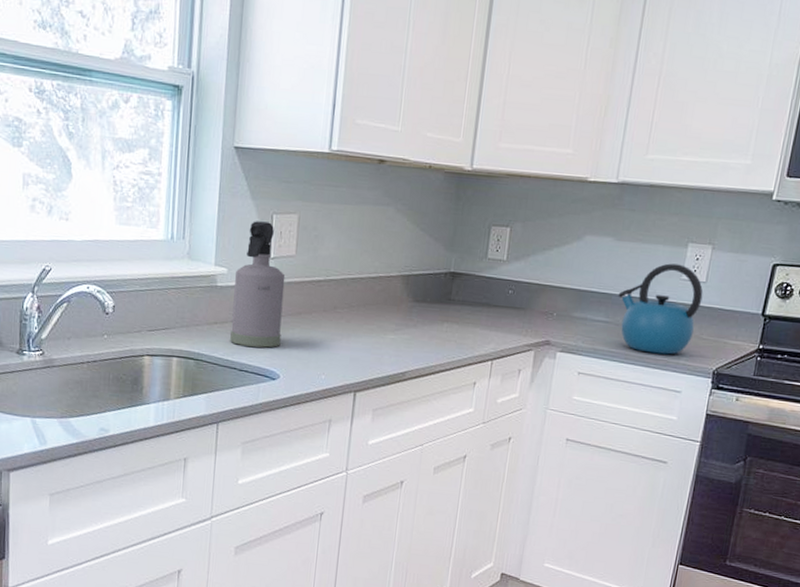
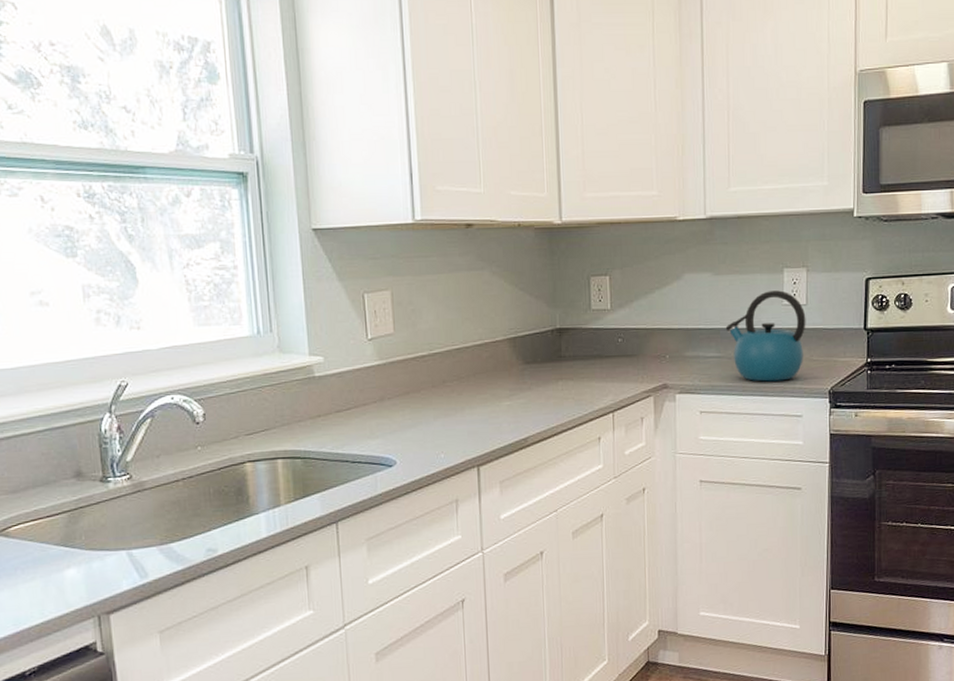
spray bottle: present [230,221,286,348] -> none [333,302,392,436]

